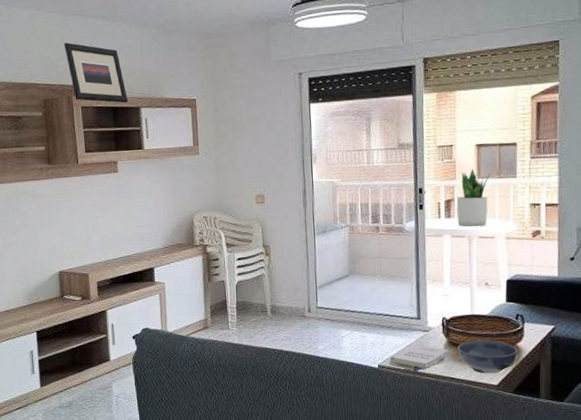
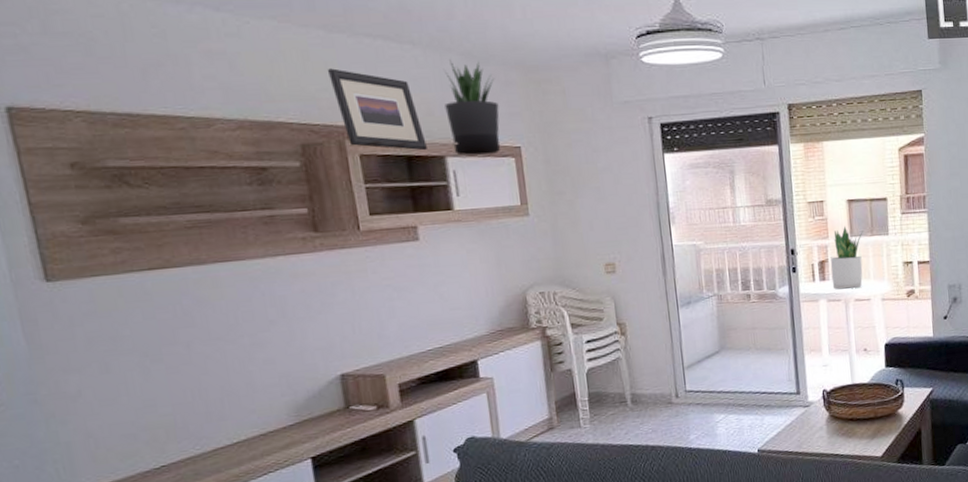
planter: none [142,32,182,107] -> present [444,59,500,156]
books: present [388,344,450,372] -> none [769,422,833,453]
bowl: present [458,340,518,373] -> none [840,409,899,445]

